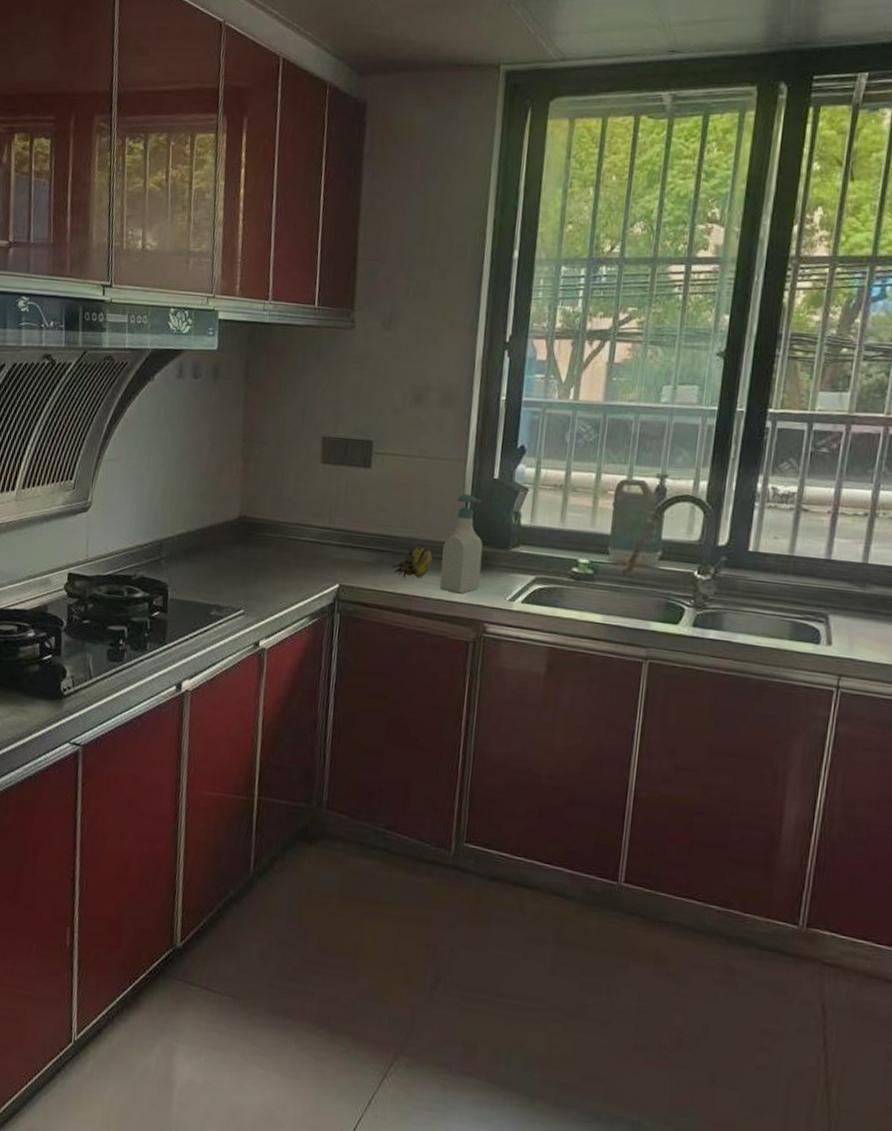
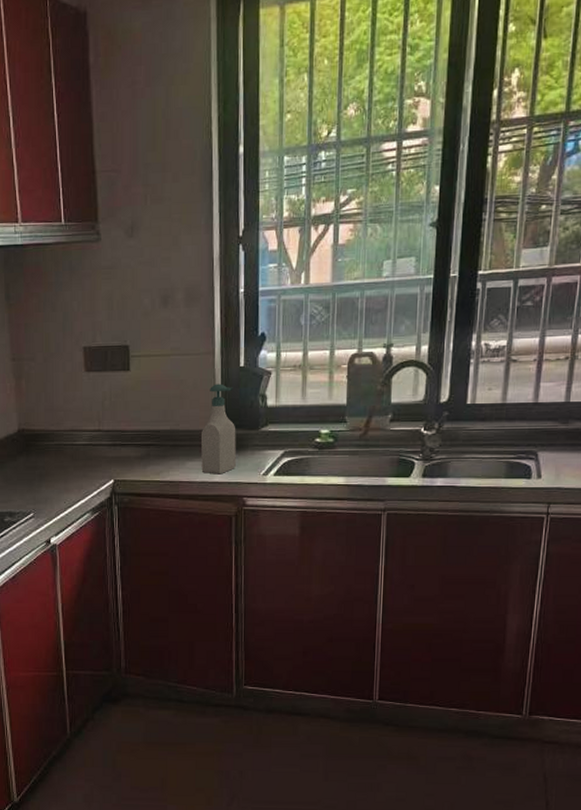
banana: present [392,545,433,578] -> none [159,436,193,467]

